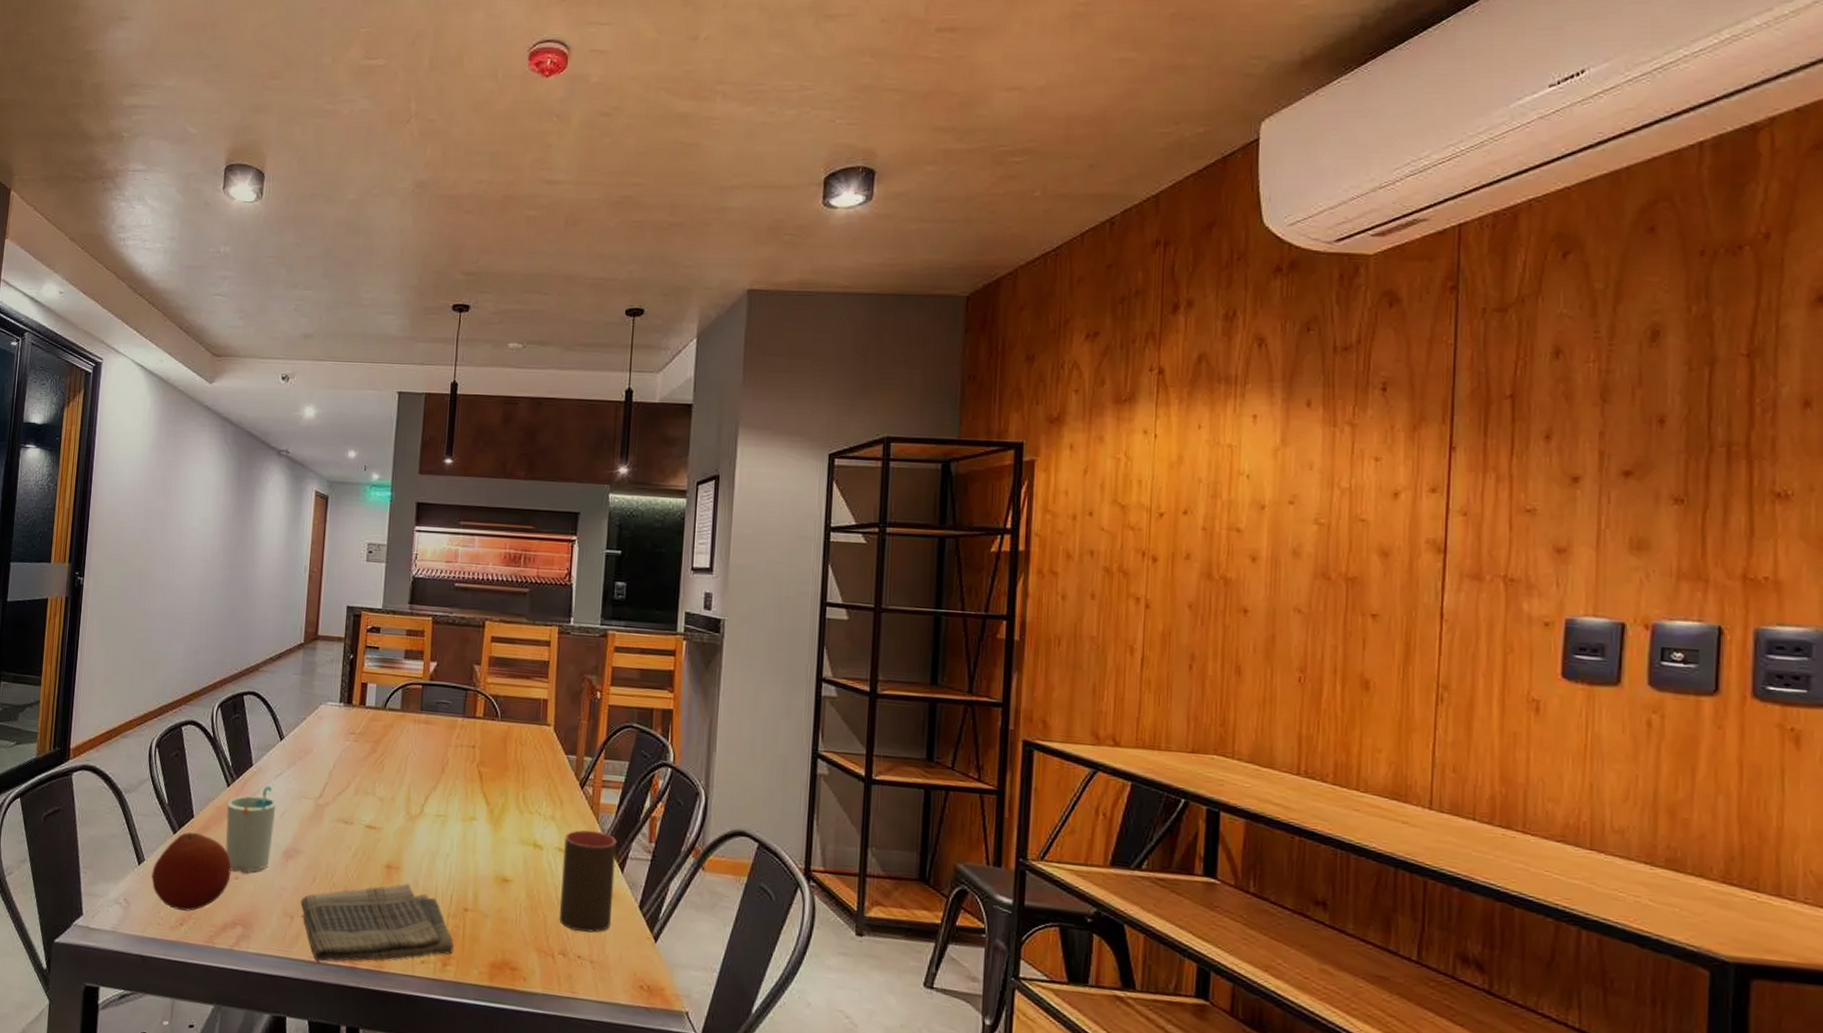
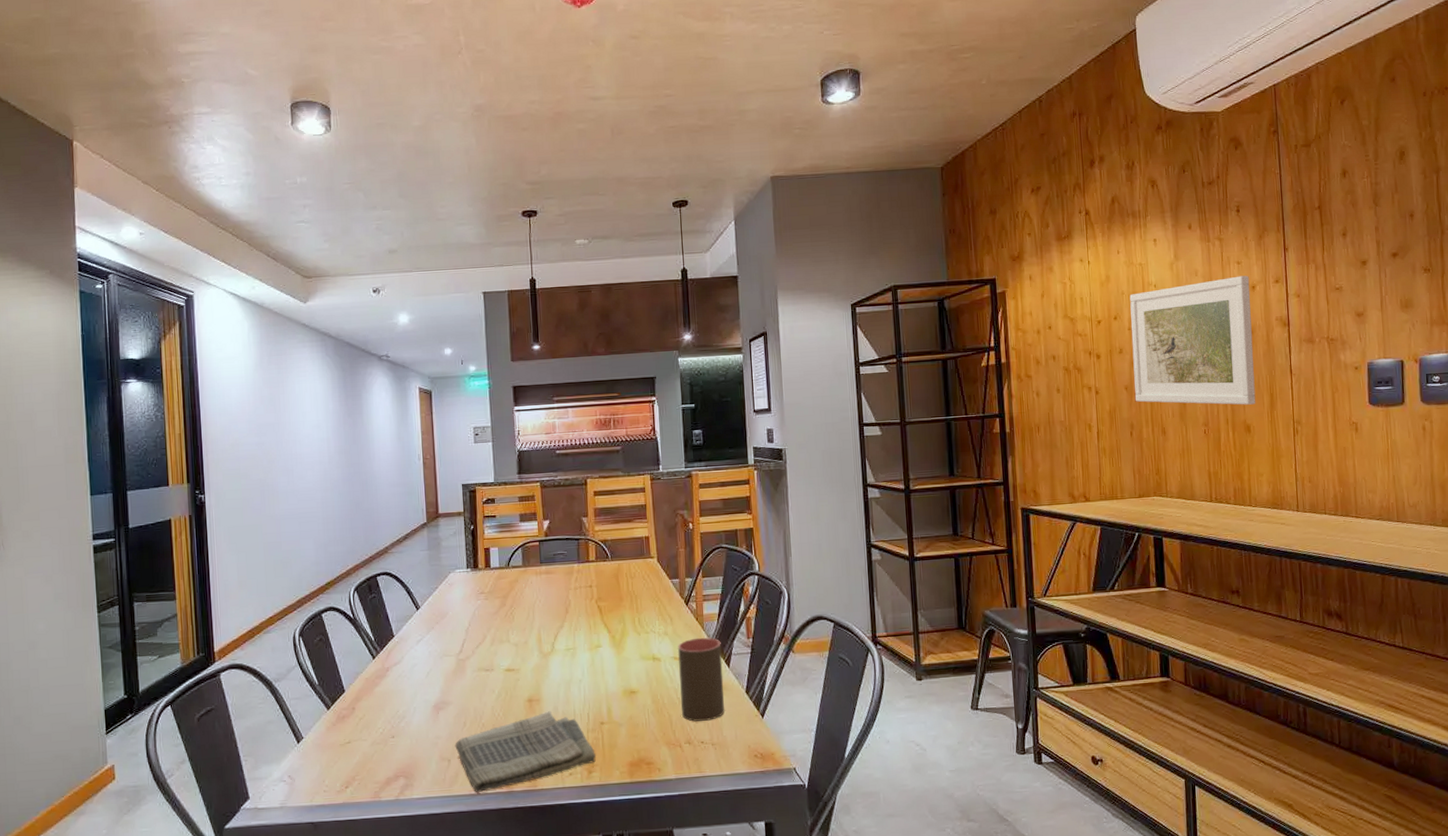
fruit: present [151,832,232,911] -> none [312,704,387,776]
cup: present [225,786,277,873] -> none [375,651,422,732]
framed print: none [1201,476,1391,653] -> present [1130,275,1256,405]

